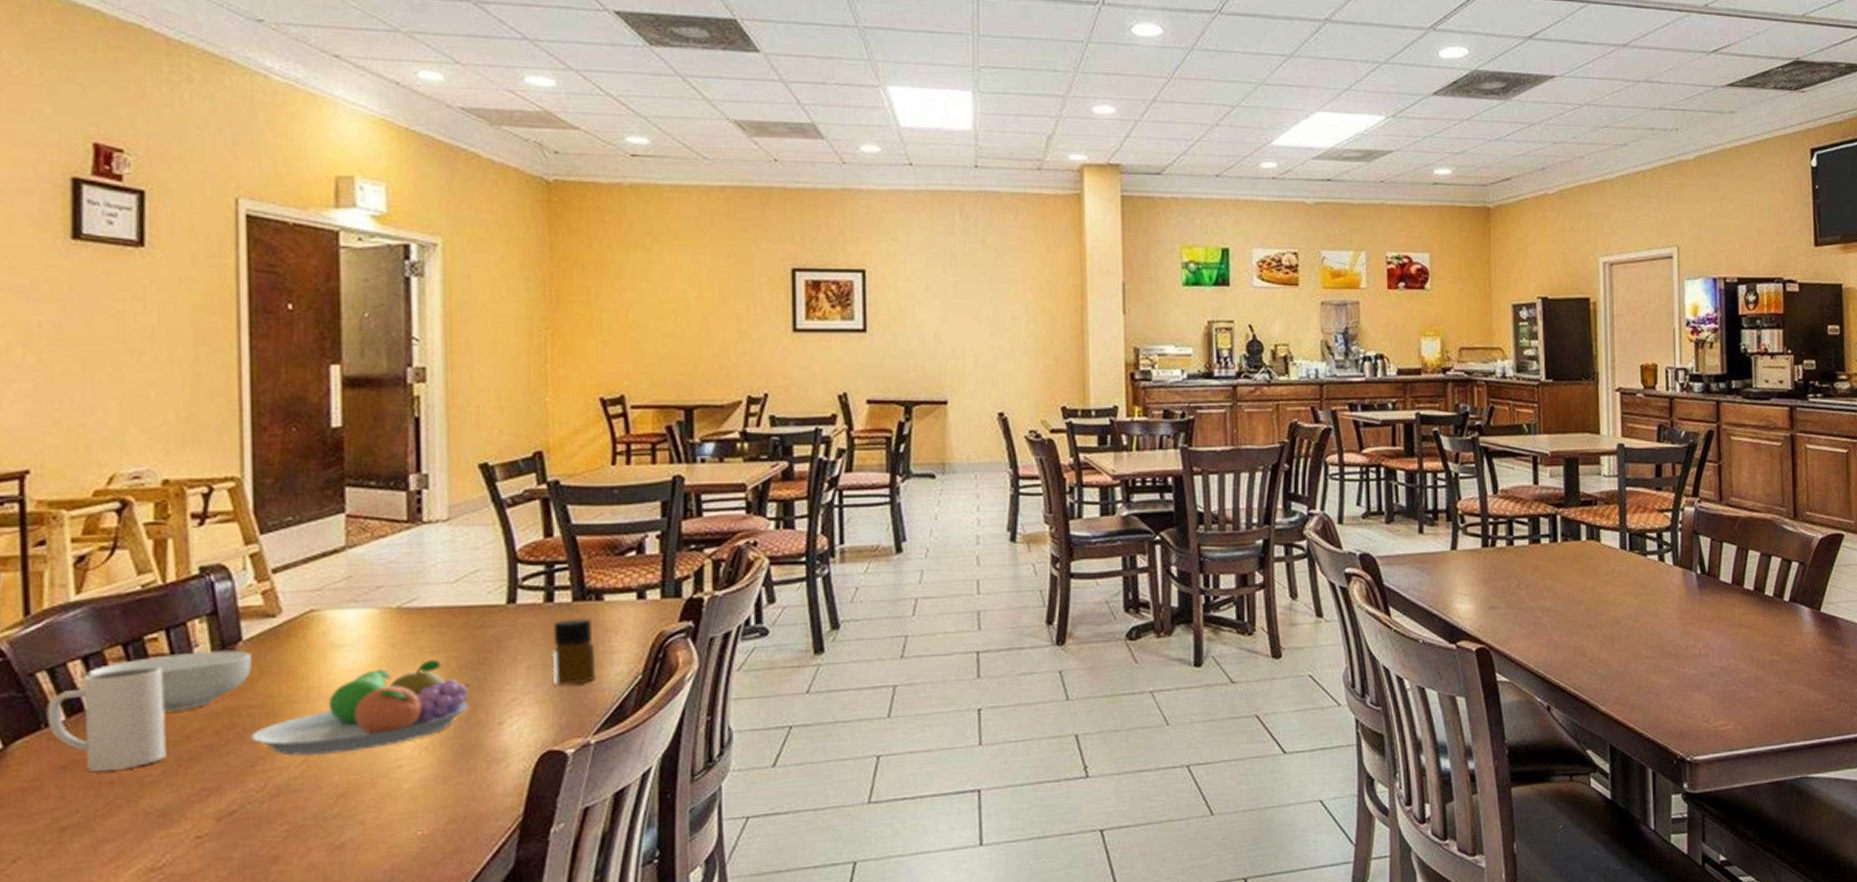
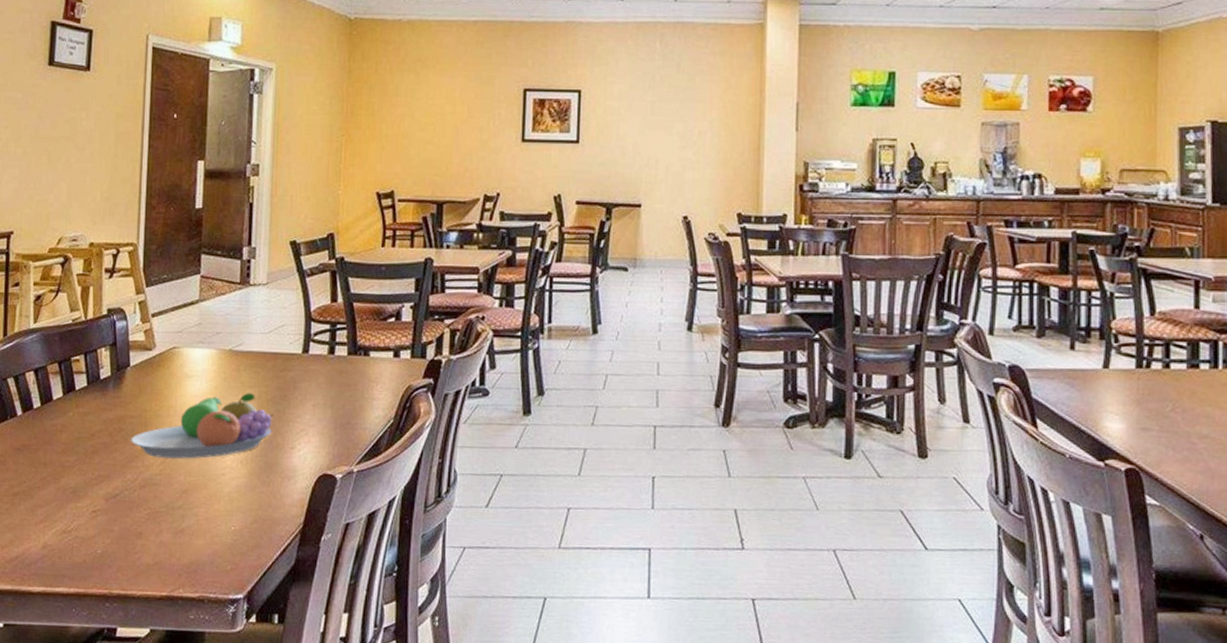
mug: present [46,667,166,771] -> none [11,380,80,455]
cereal bowl: present [87,650,252,713] -> none [36,372,135,416]
bottle: present [552,618,596,686] -> none [330,369,362,423]

